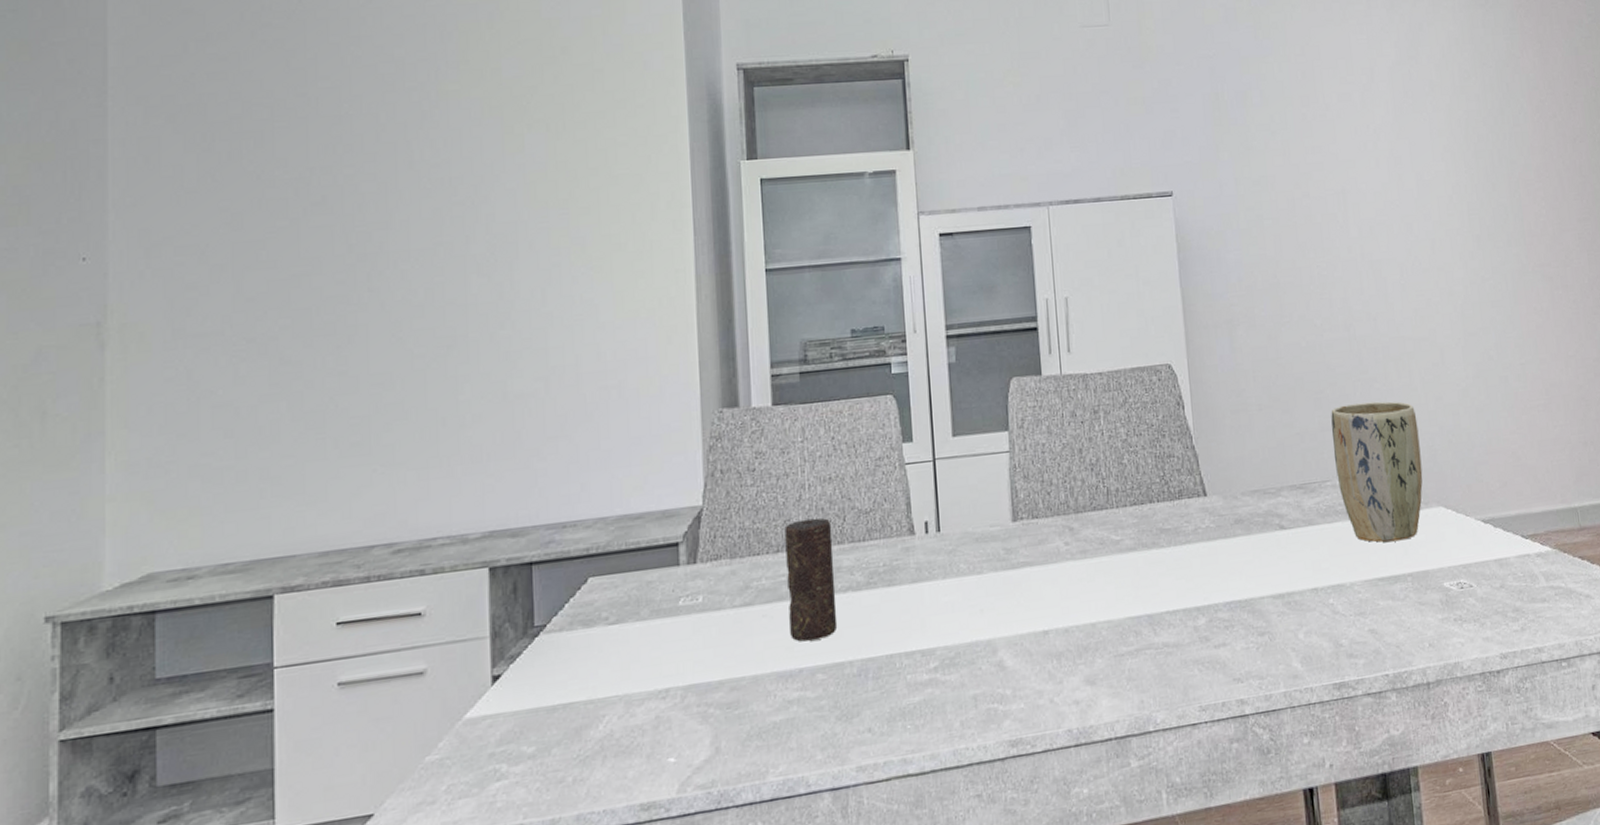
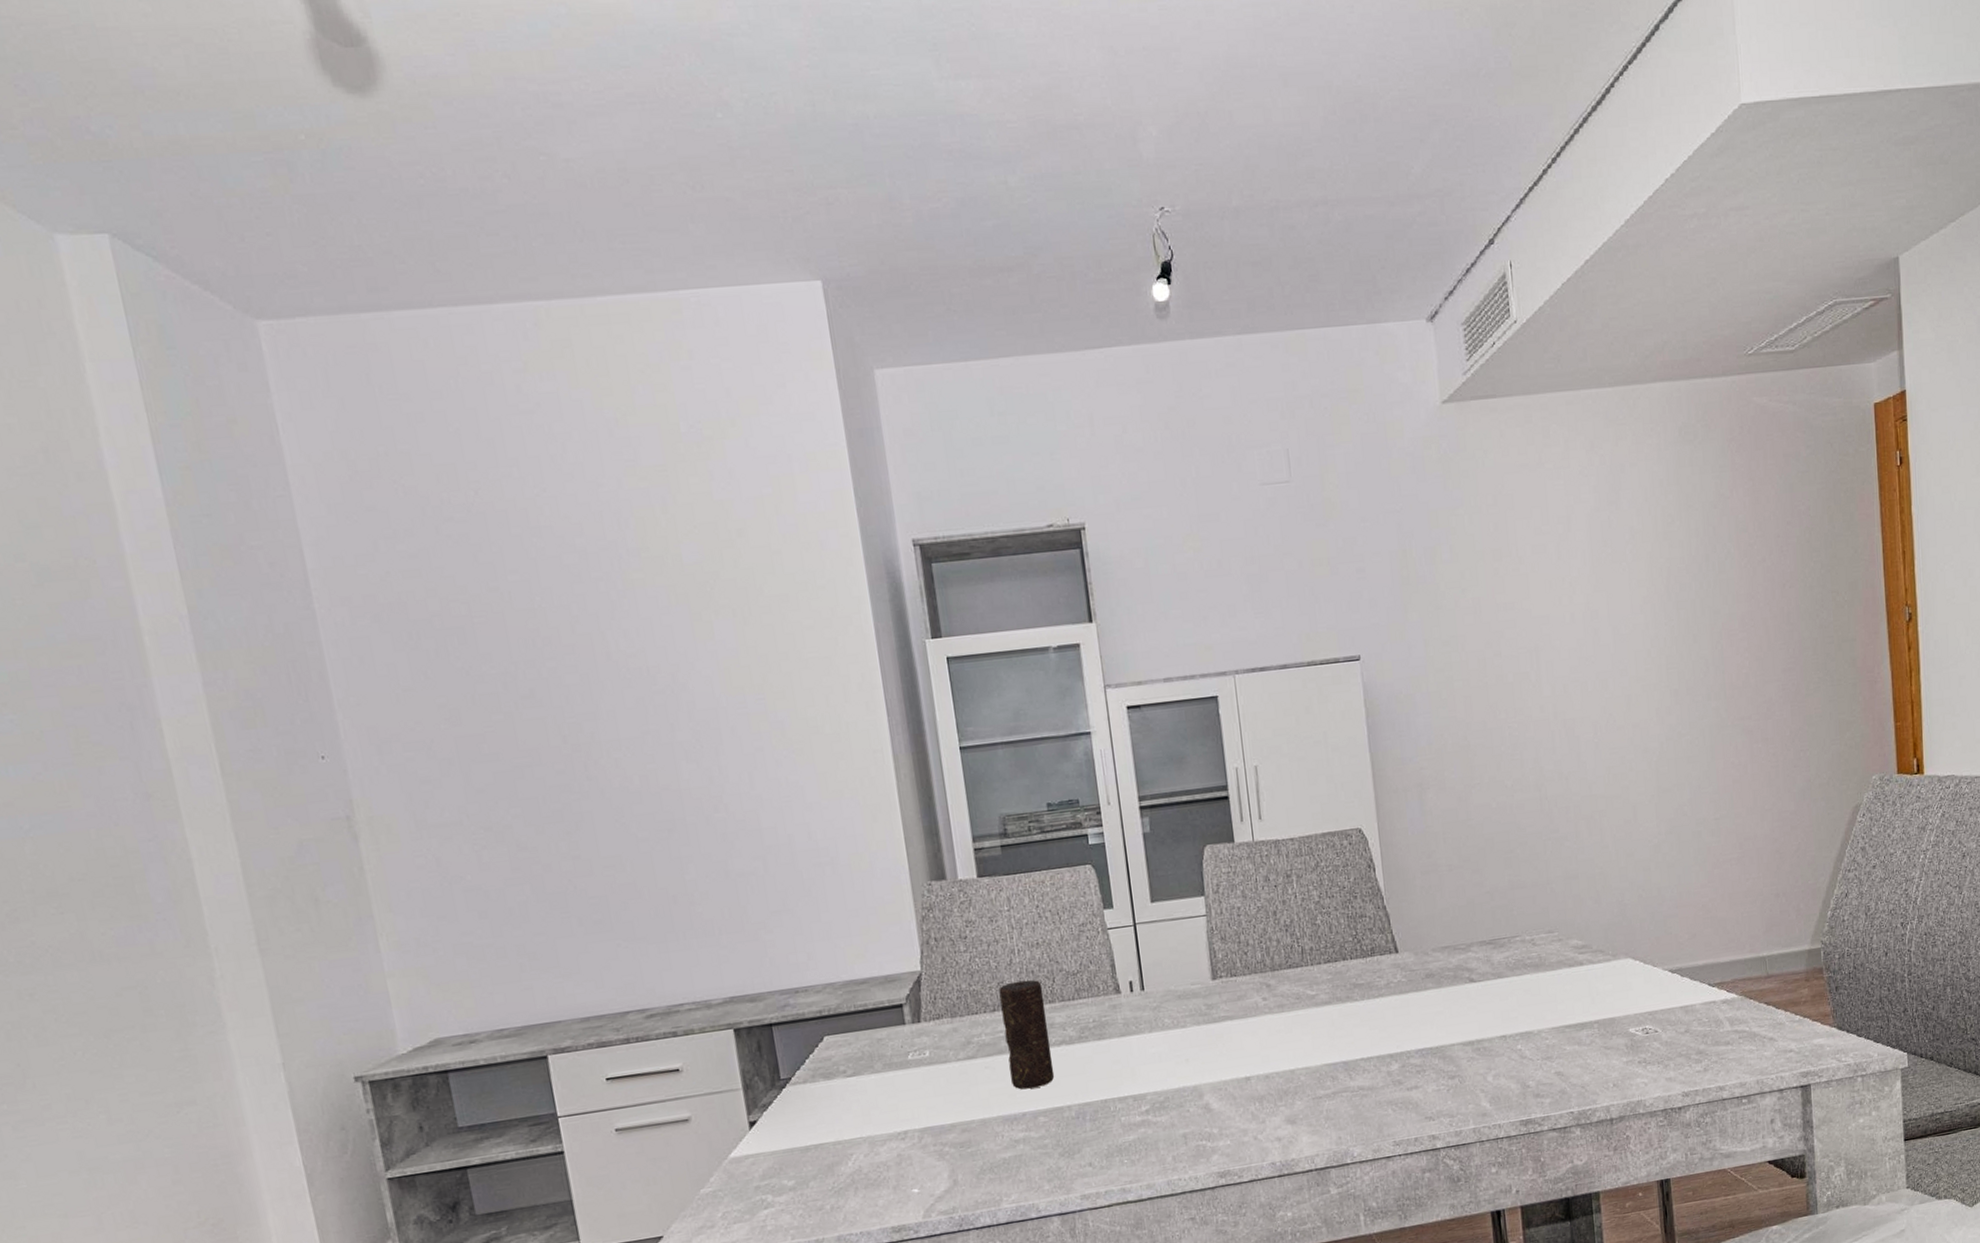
plant pot: present [1331,401,1423,543] -> none [1521,859,1612,993]

